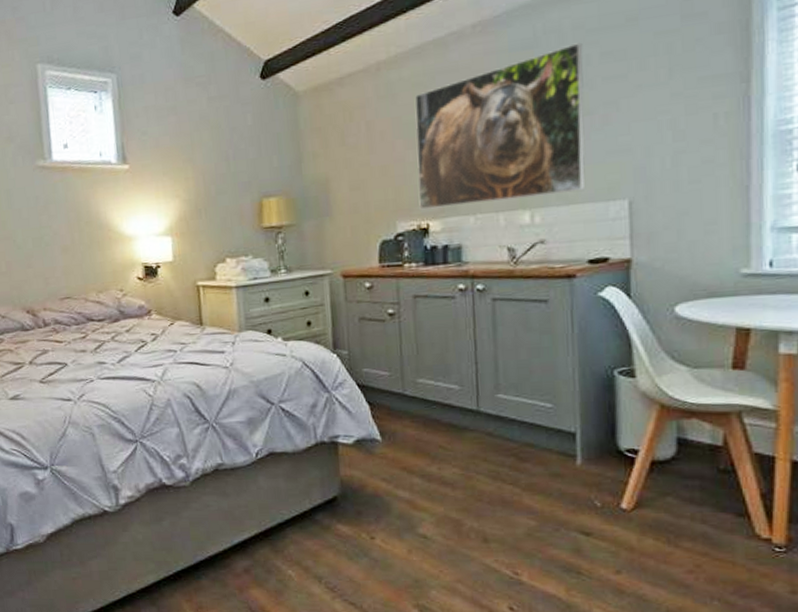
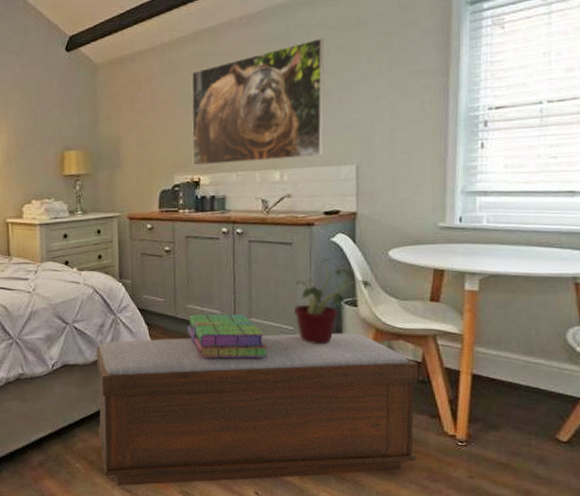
bench: none [308,410,719,597] -> present [96,332,419,486]
stack of books: none [417,389,522,444] -> present [186,314,268,358]
potted plant: none [553,315,656,425] -> present [294,256,373,344]

